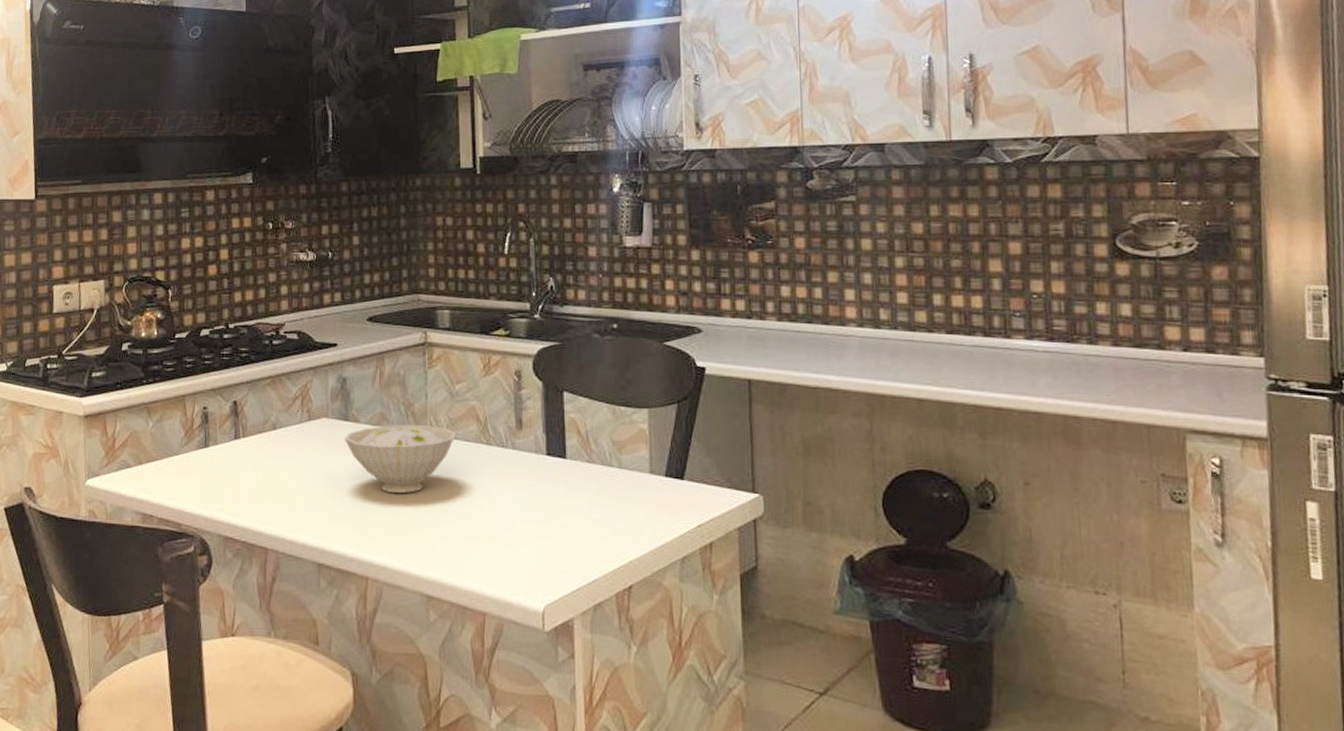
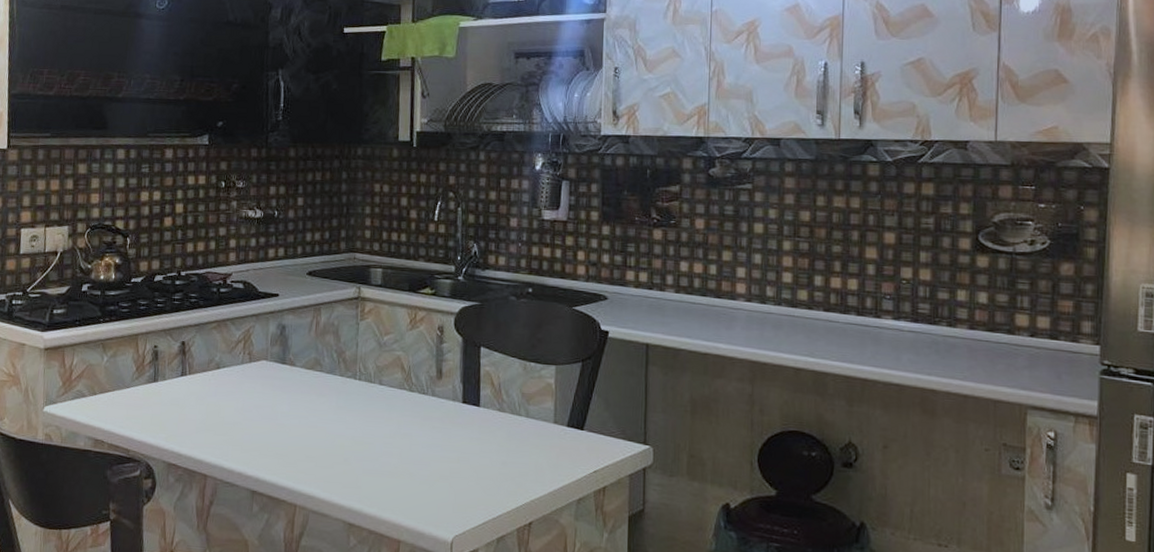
bowl: present [344,425,456,493] -> none [280,369,382,431]

